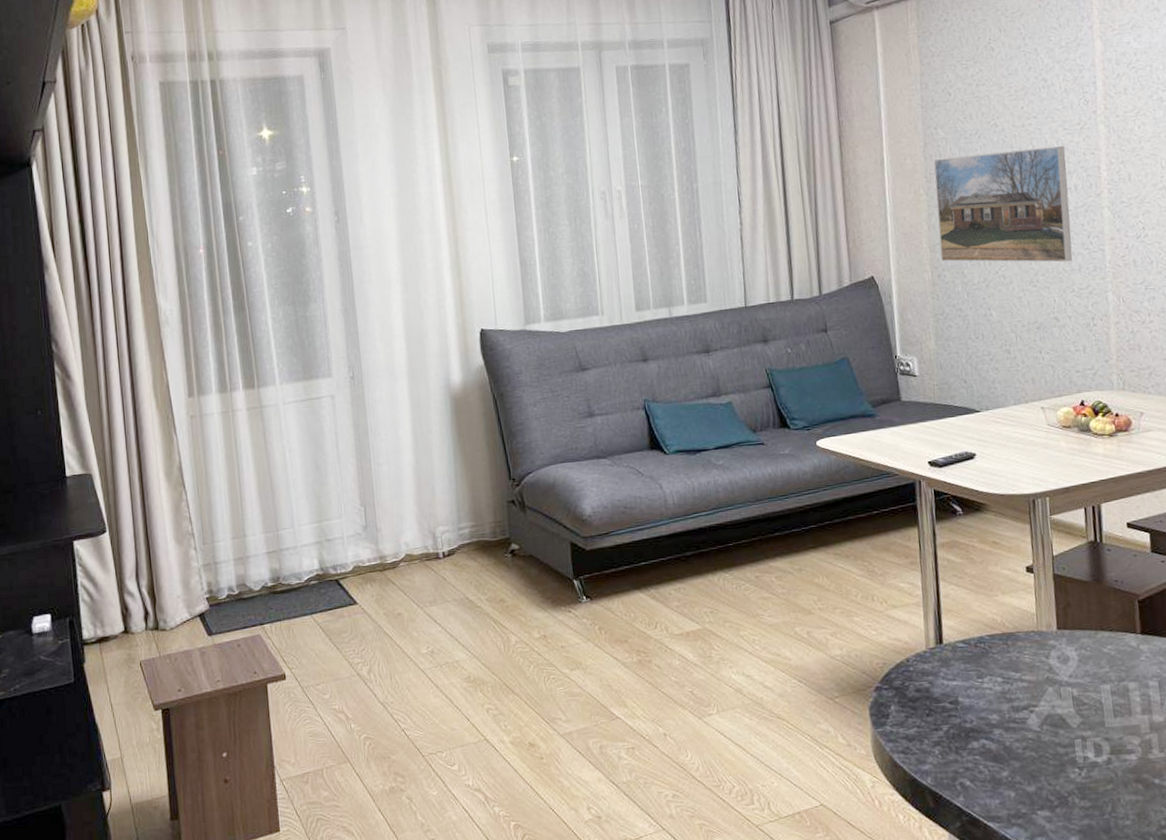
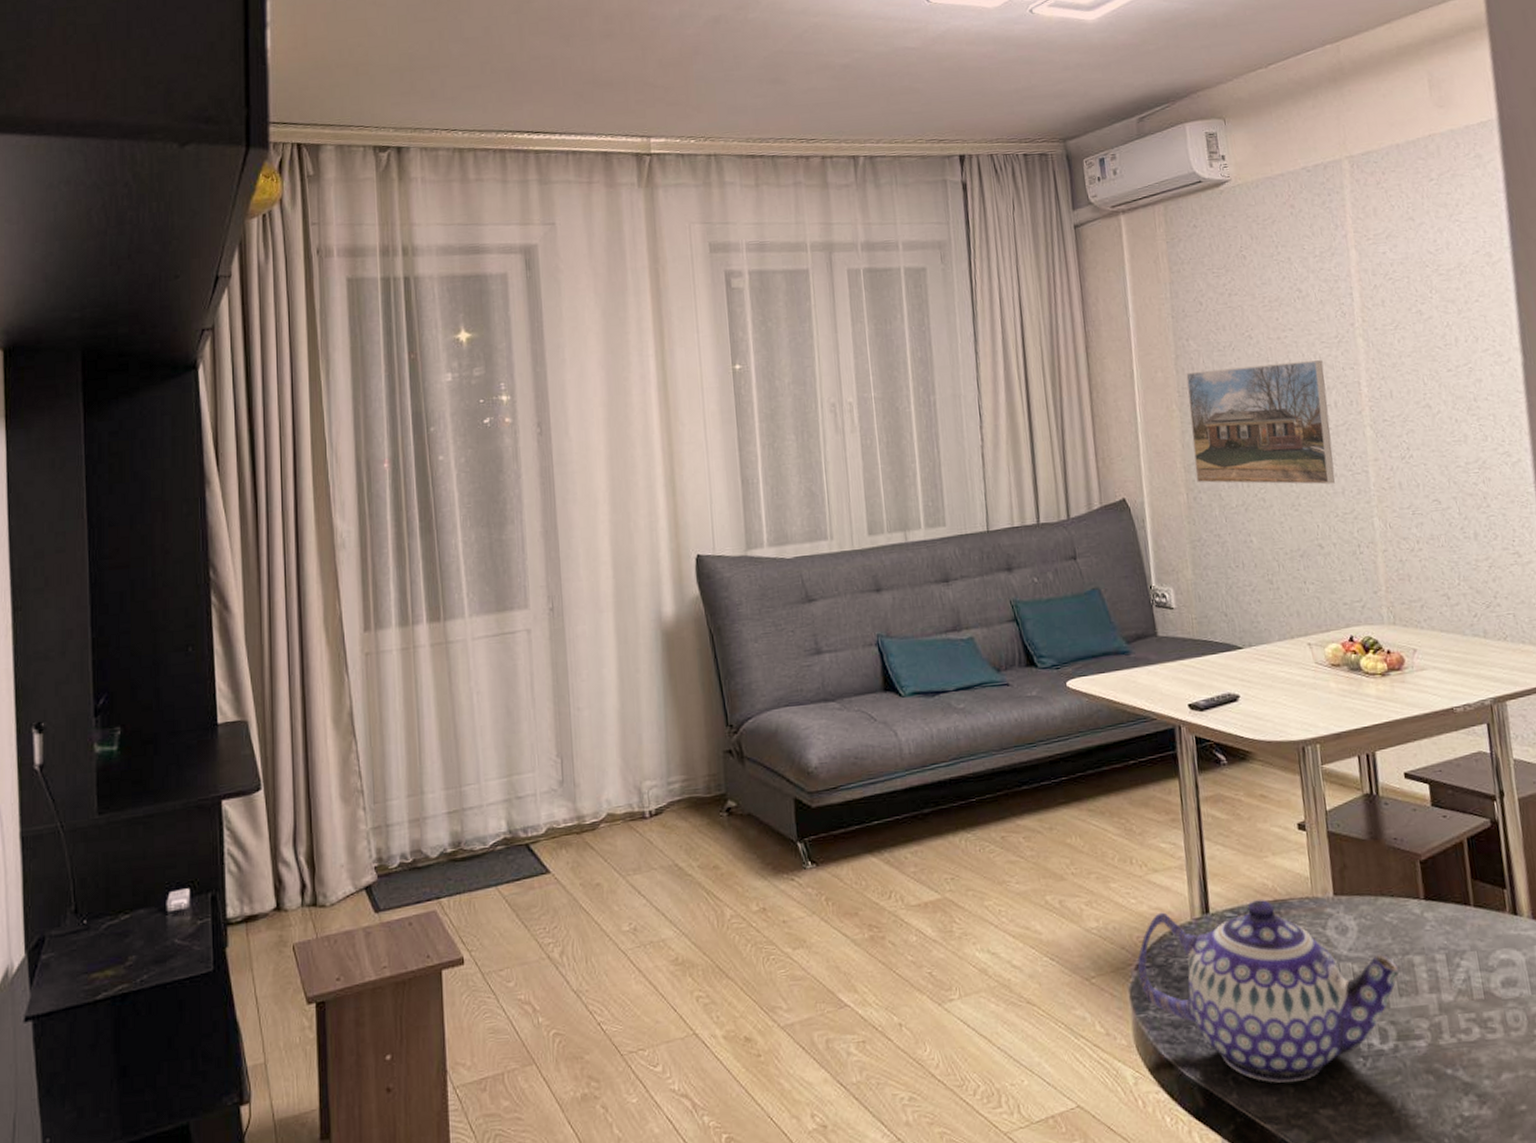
teapot: none [877,632,1115,788] -> present [1138,900,1400,1083]

